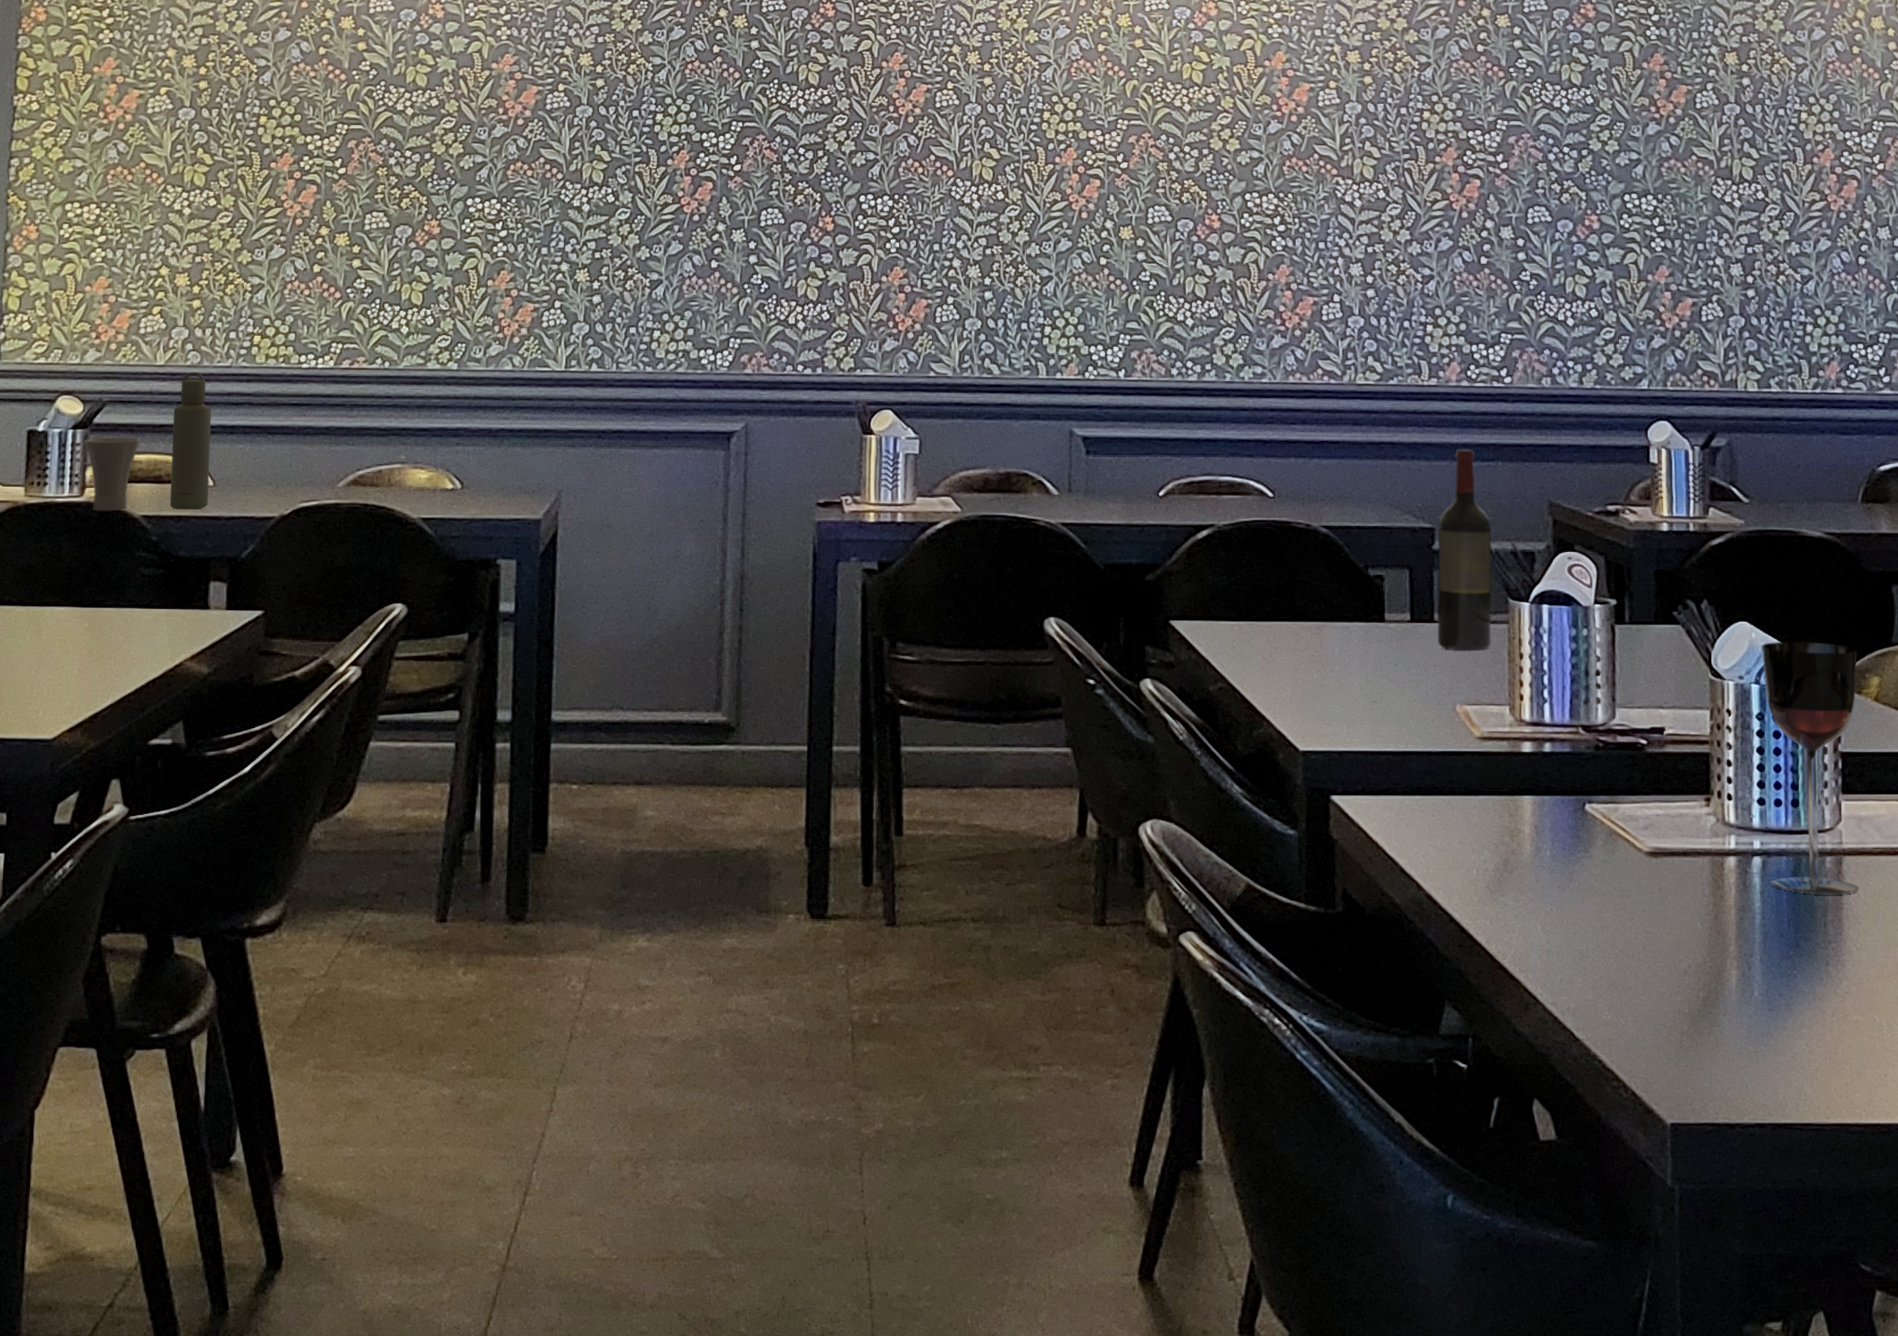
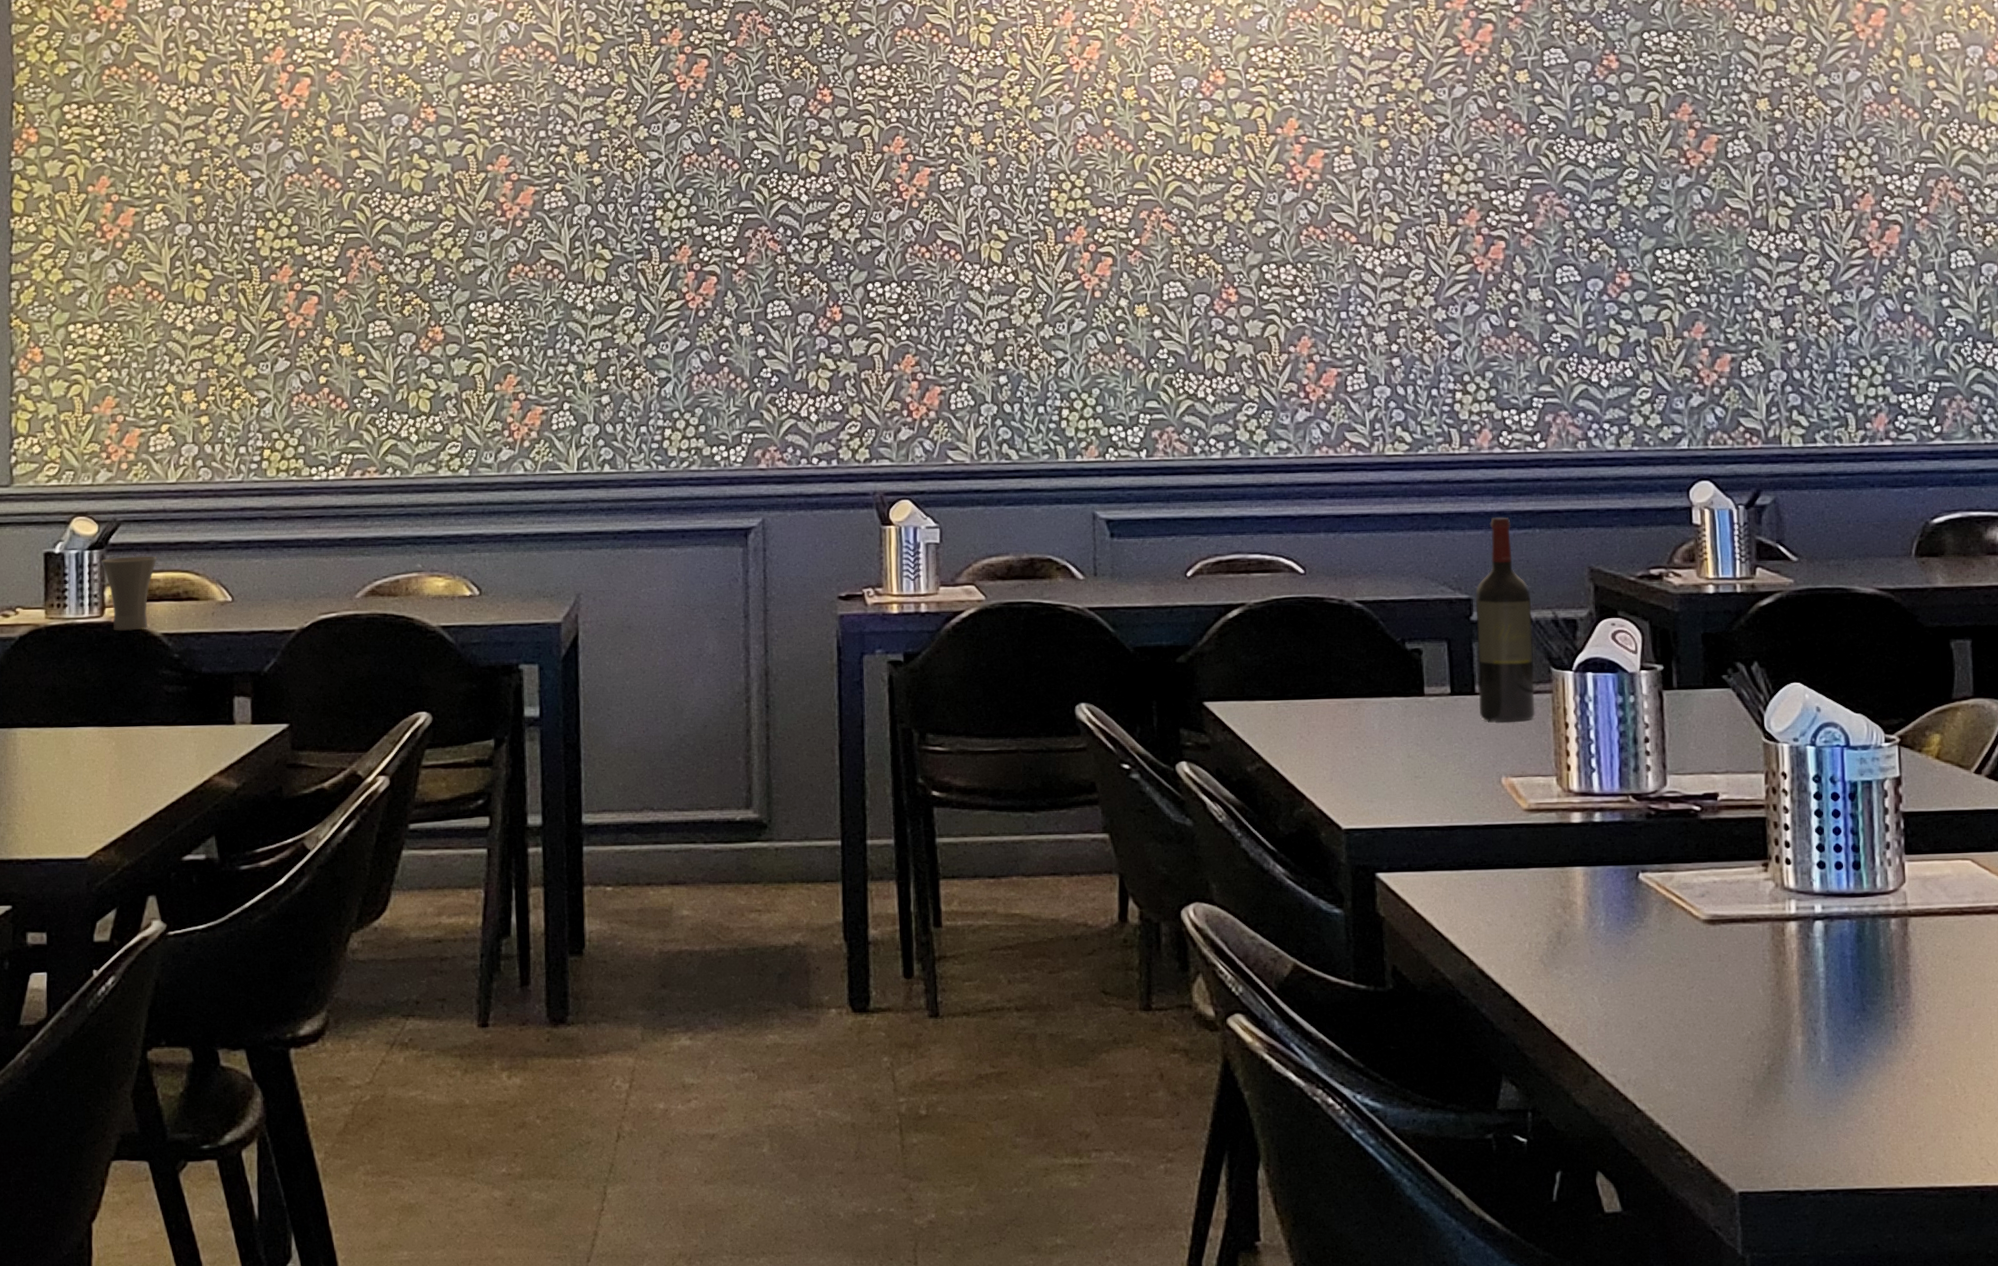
bottle: present [170,371,212,510] -> none [187,488,228,626]
wineglass: present [1762,642,1860,895] -> none [1816,701,1927,958]

